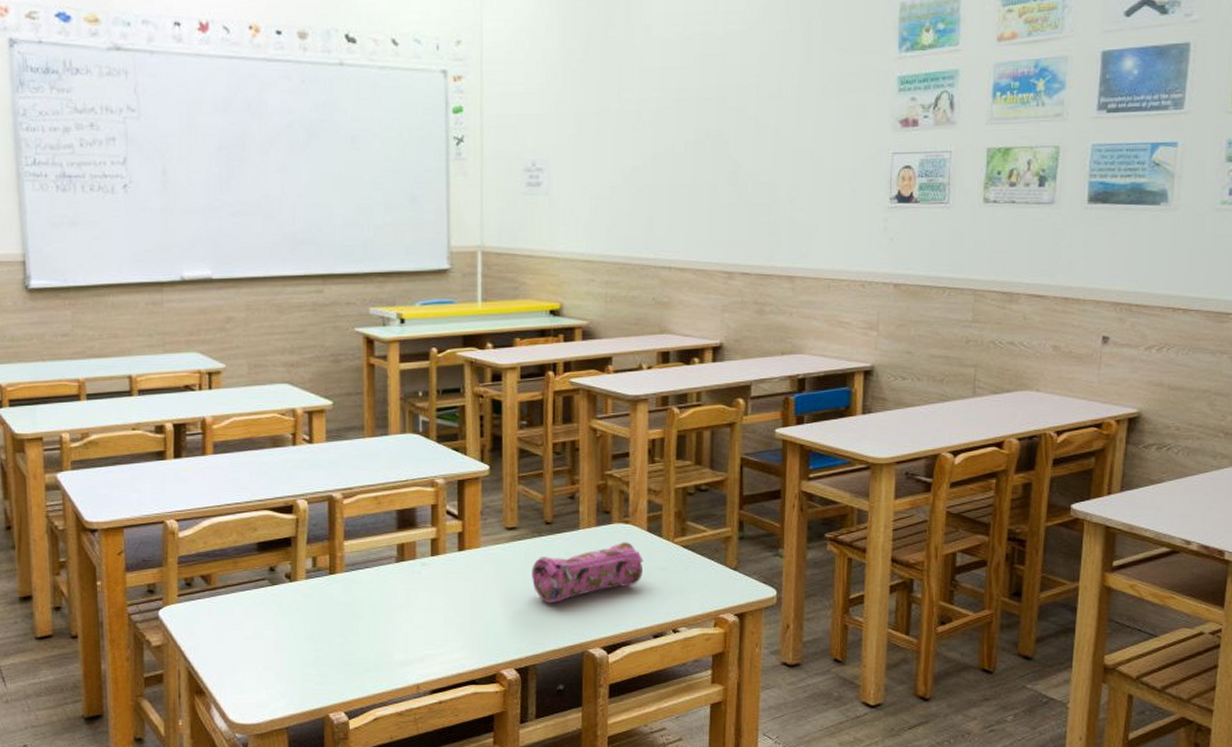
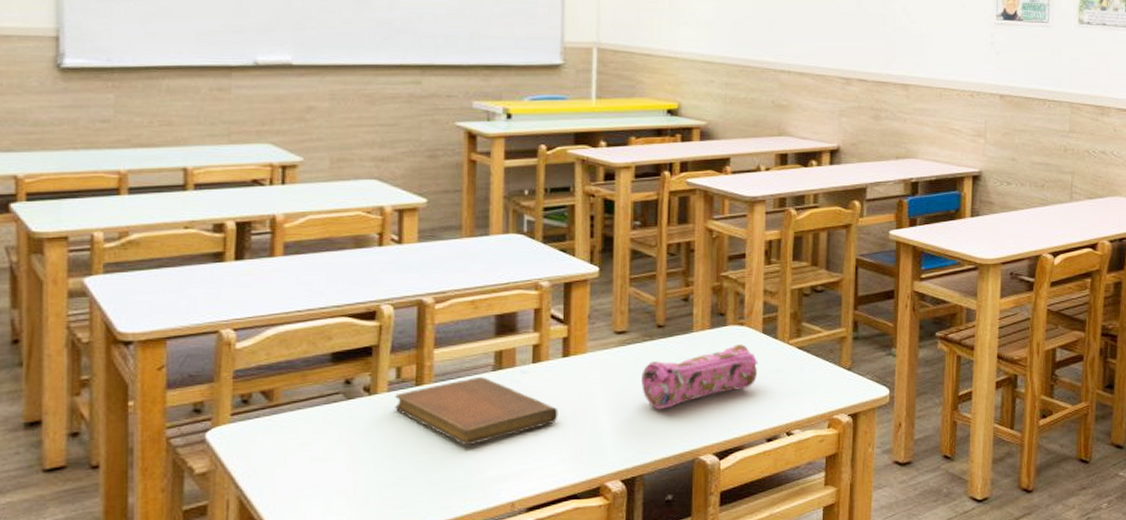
notebook: none [312,568,456,631] -> present [395,377,558,446]

